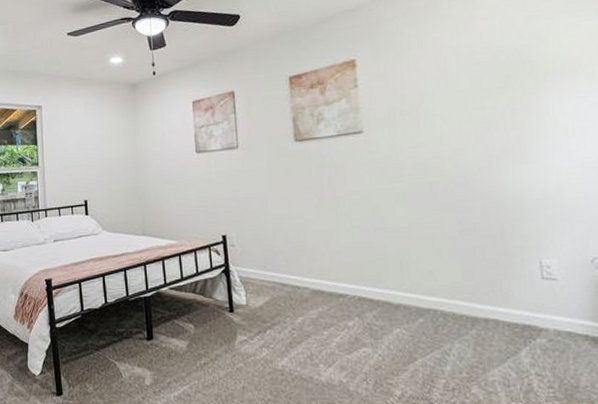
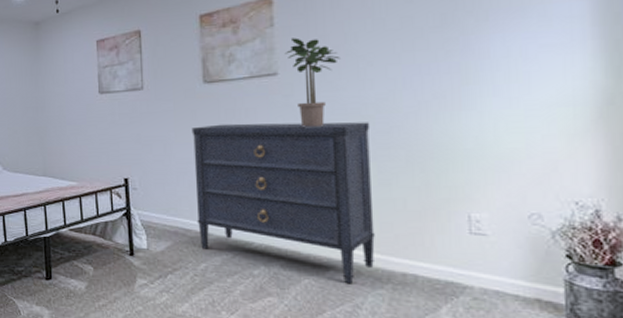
dresser: none [285,176,459,332] -> present [191,122,375,284]
potted plant: none [368,98,419,182] -> present [284,38,340,127]

